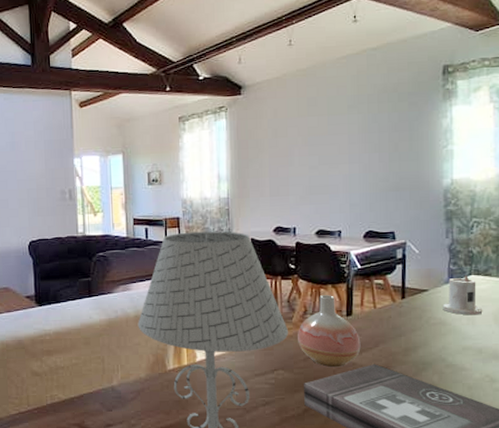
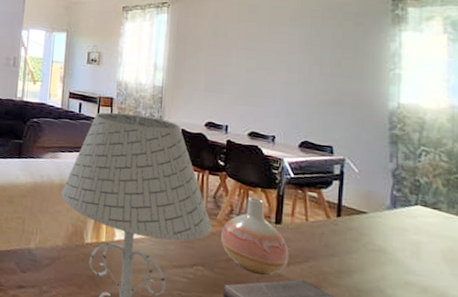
candle: present [443,275,483,316] -> none [383,205,430,250]

